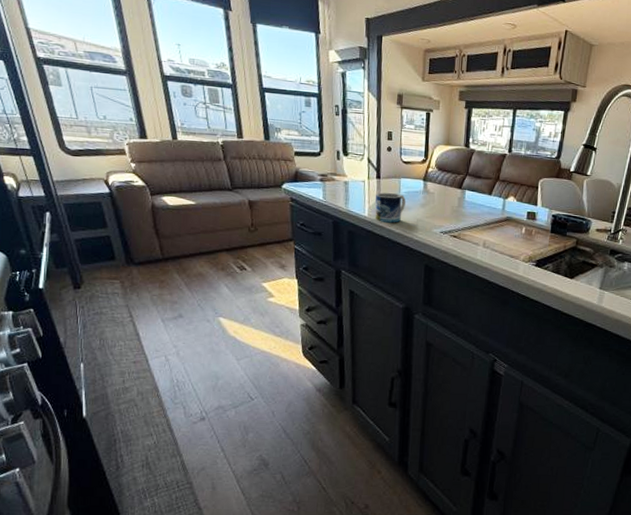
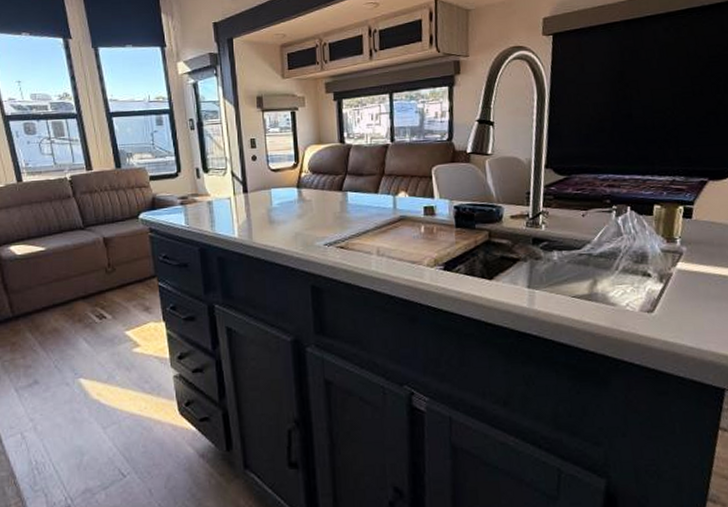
mug: present [375,192,406,223] -> none [245,207,280,242]

